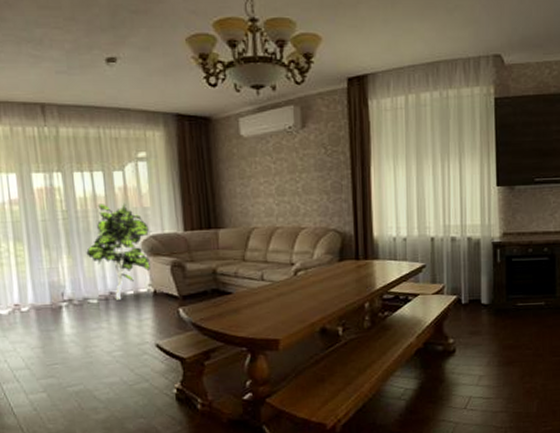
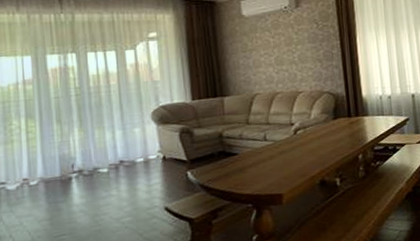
indoor plant: present [86,203,150,300] -> none [98,78,160,168]

